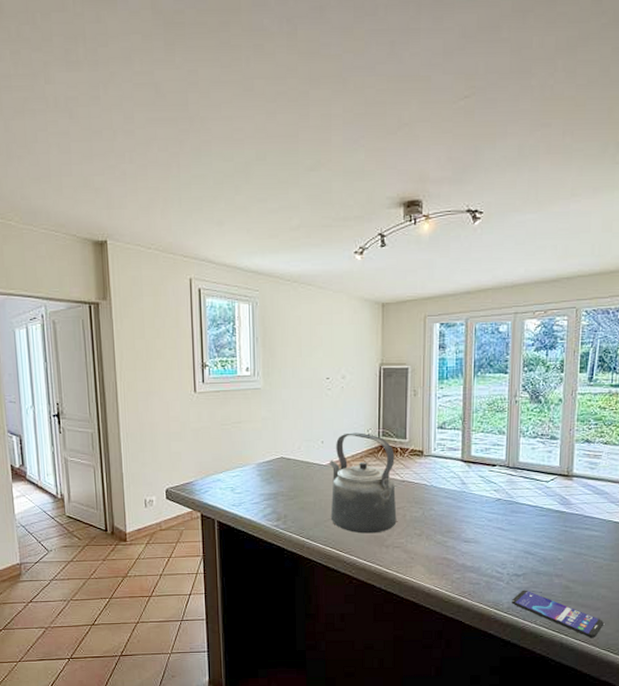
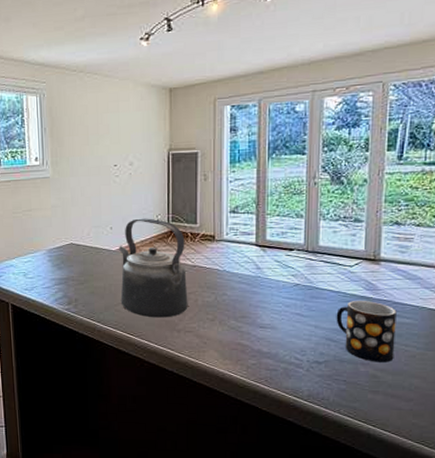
smartphone: present [511,590,604,638] -> none [311,377,417,430]
mug: none [533,515,587,574] -> present [336,301,397,362]

